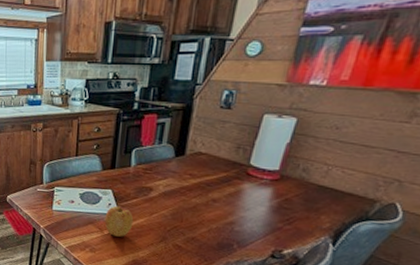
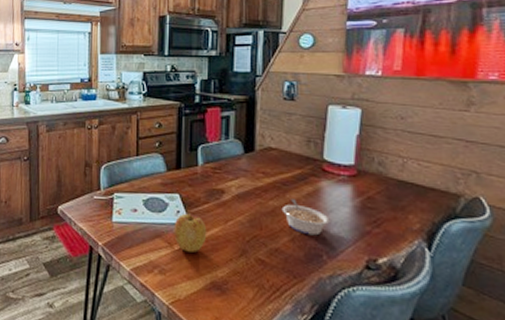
legume: none [202,198,246,229] -> present [281,199,330,236]

